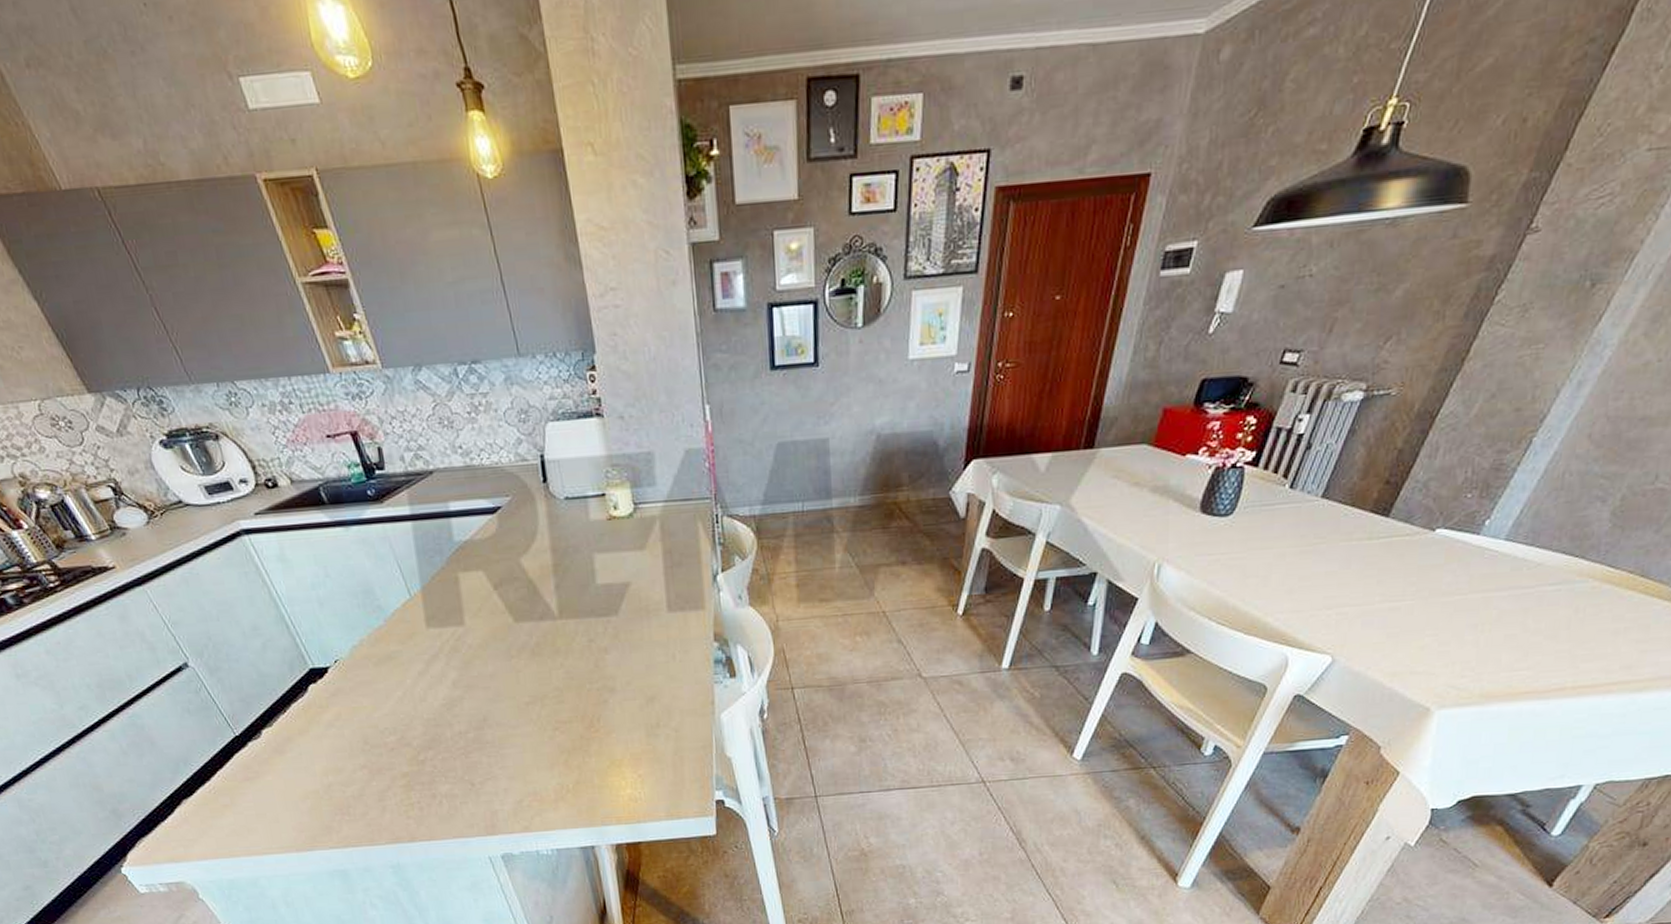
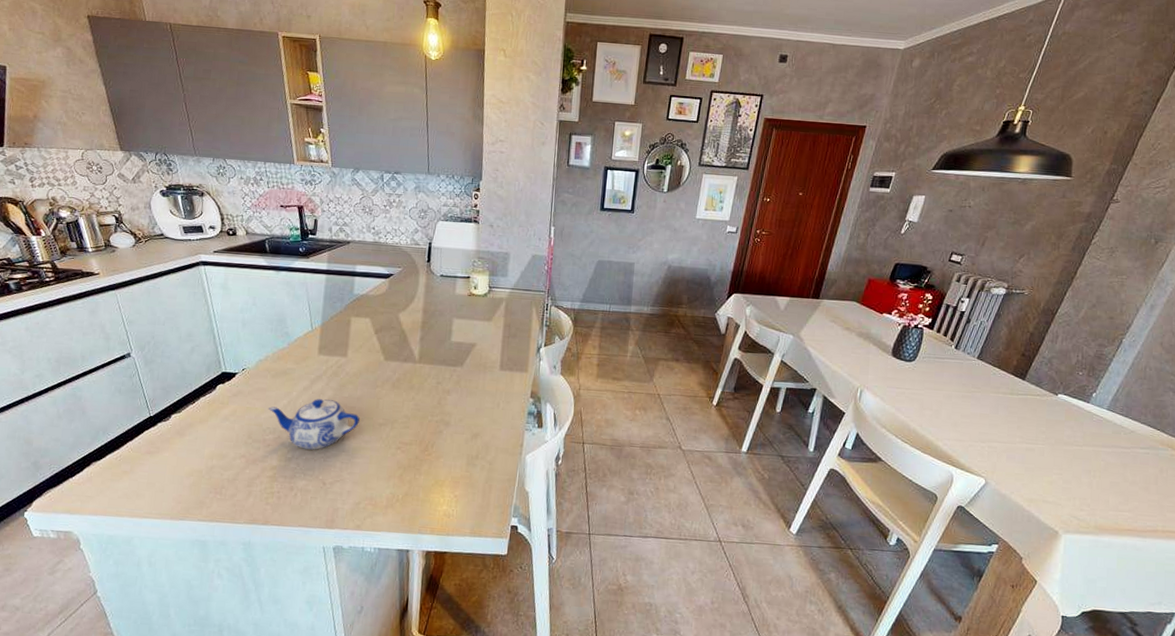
teapot: none [379,682,500,747] -> present [268,399,360,450]

